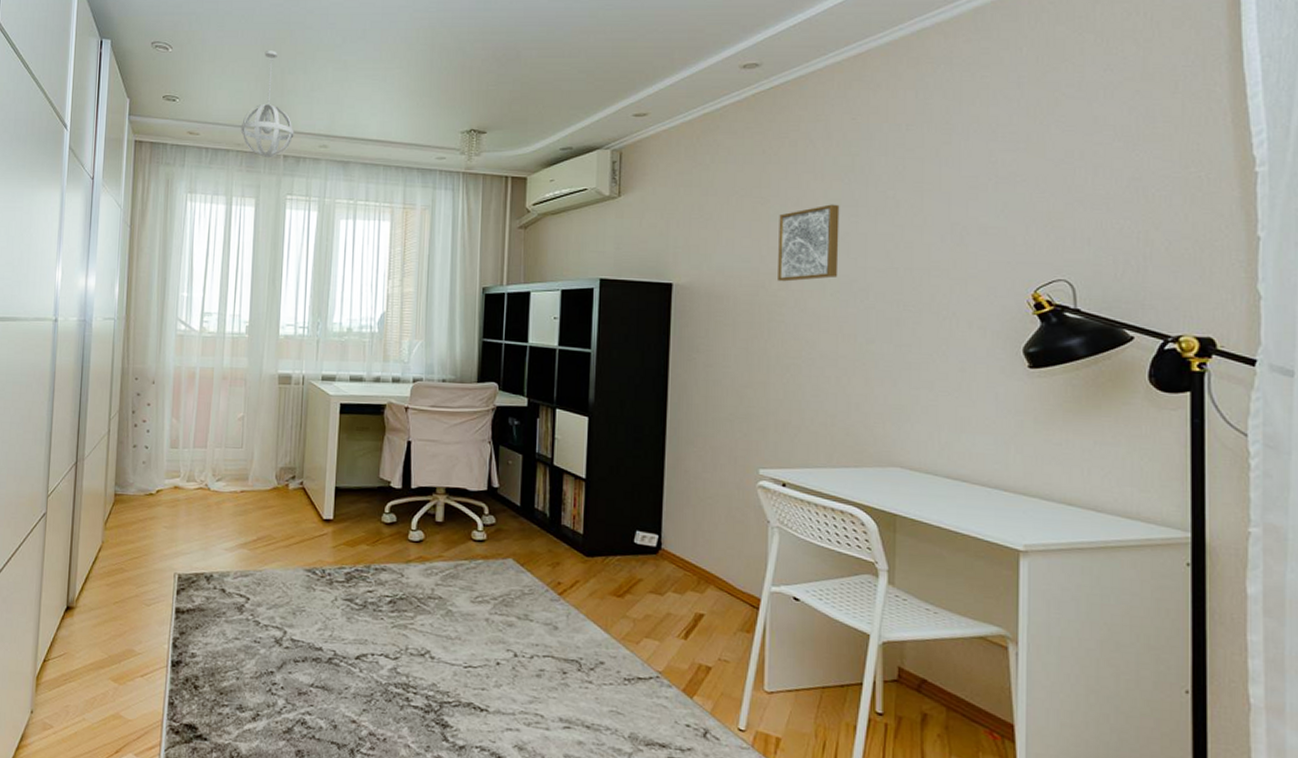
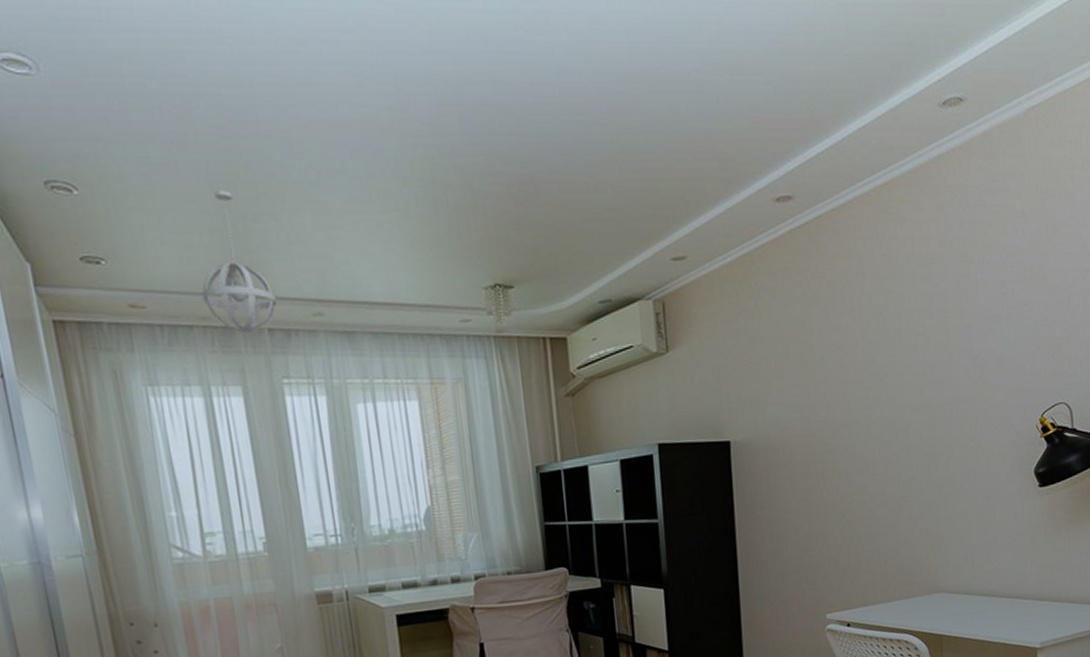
wall art: present [778,204,840,282] -> none [824,345,881,429]

